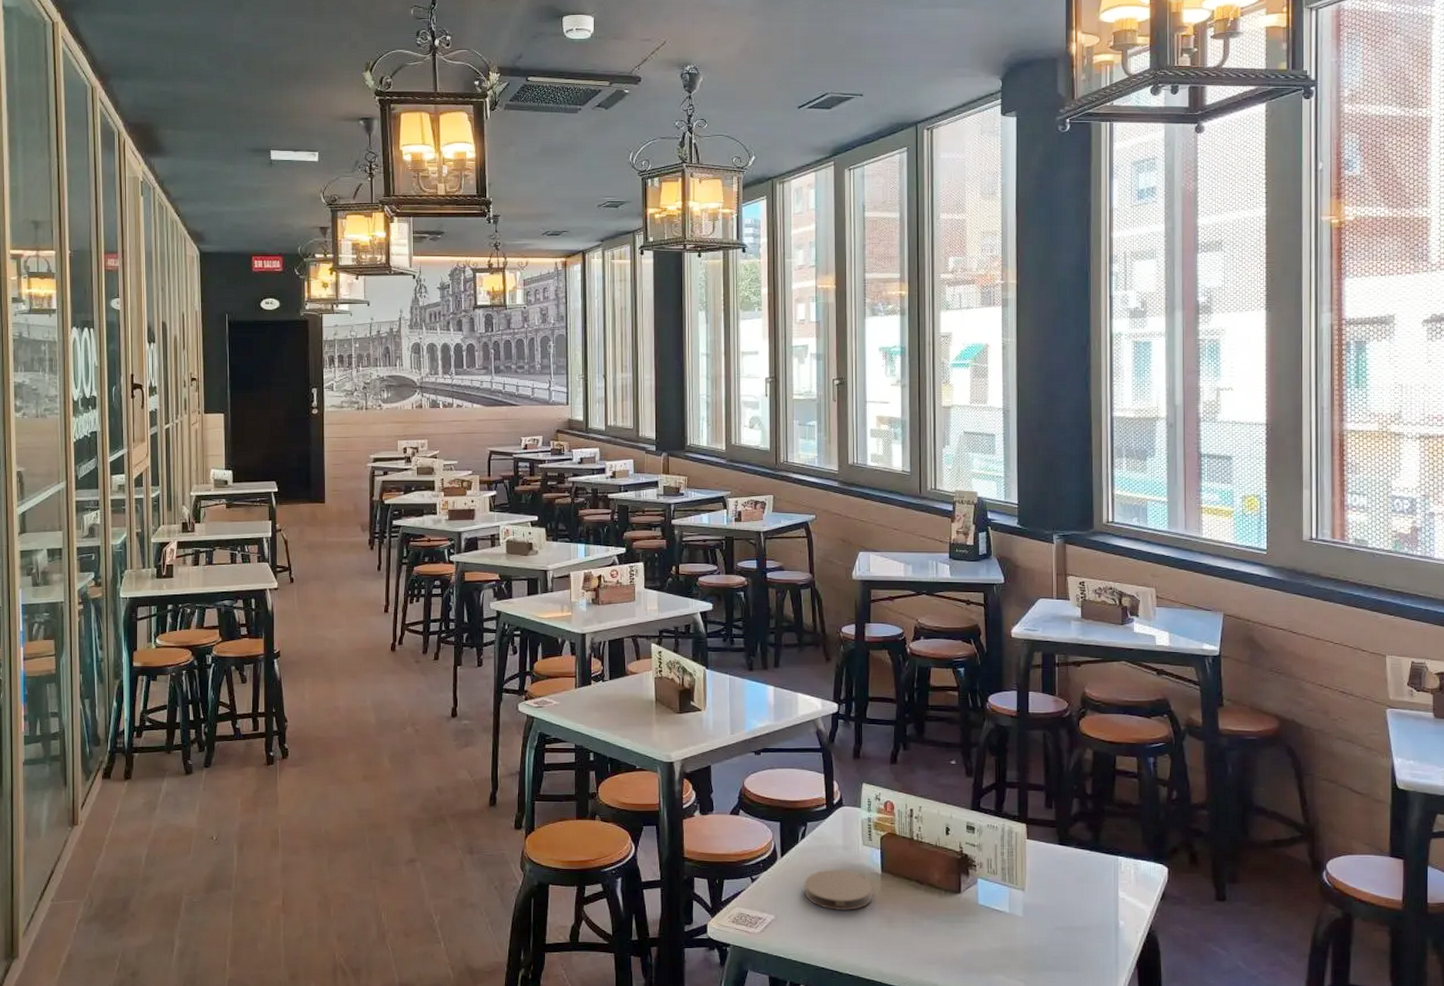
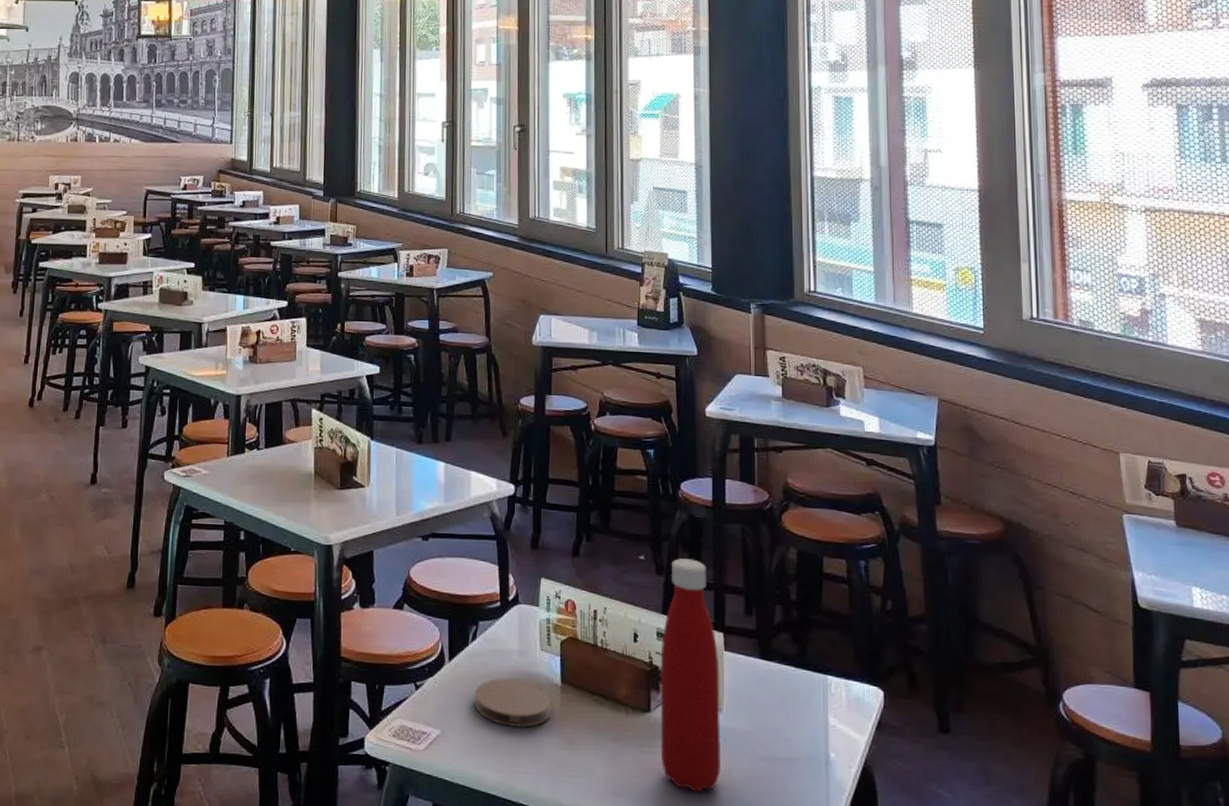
bottle: none [970,762,1024,958] -> present [660,558,721,792]

